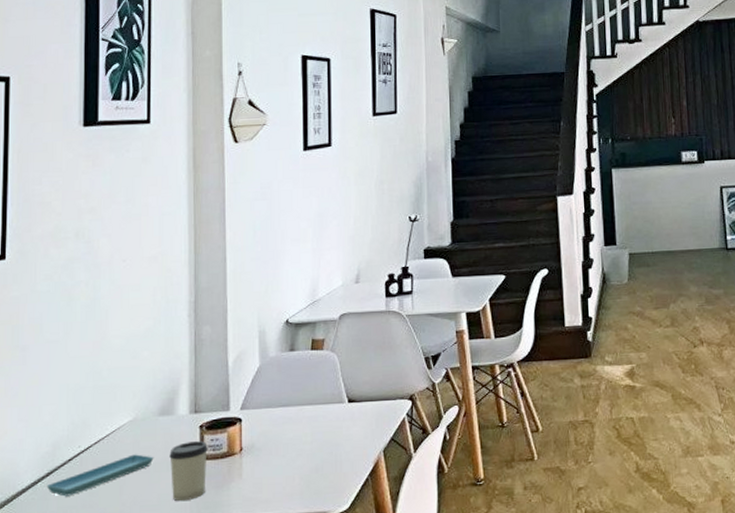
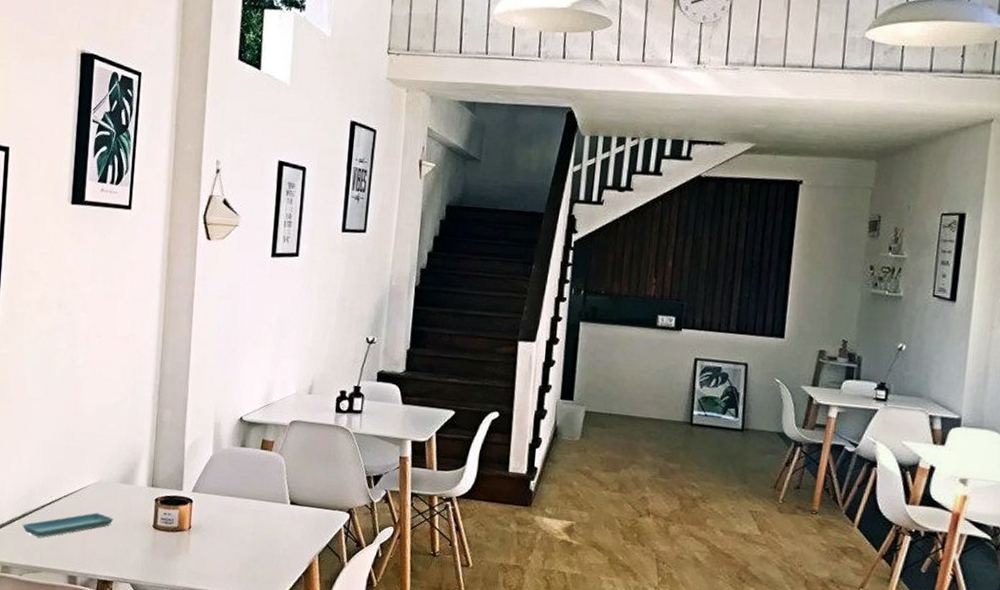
cup: present [169,441,209,502] -> none [127,511,162,563]

